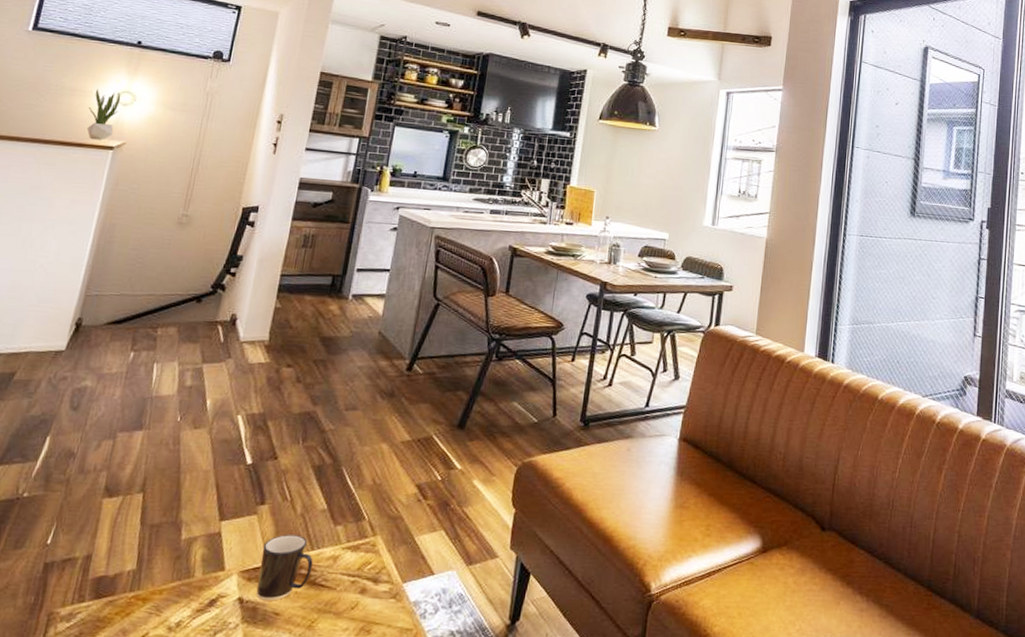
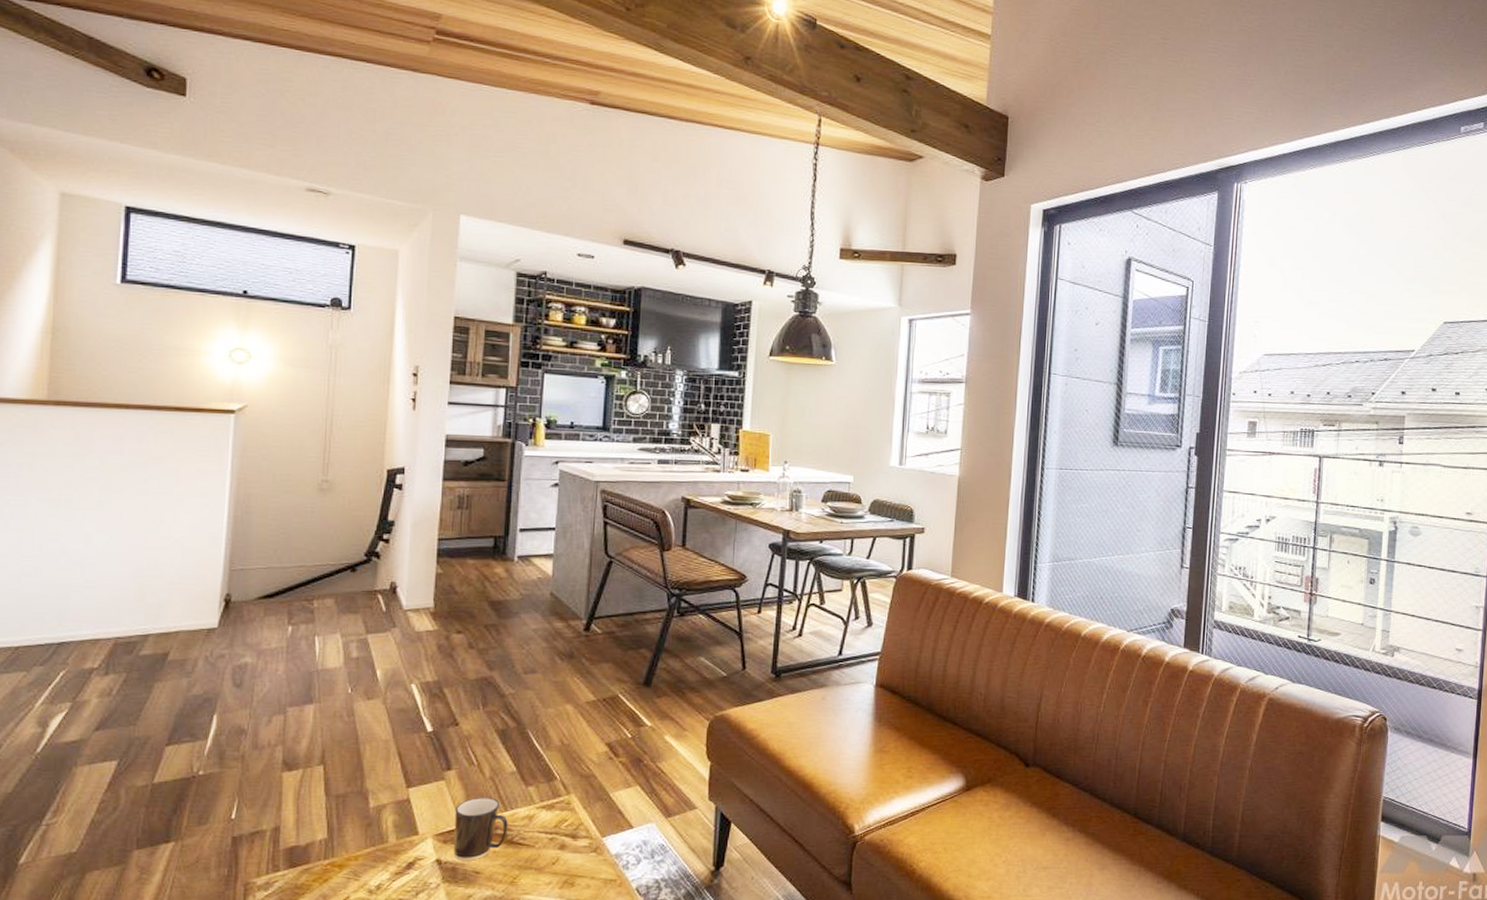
potted plant: present [86,89,121,141] -> none [200,347,234,404]

